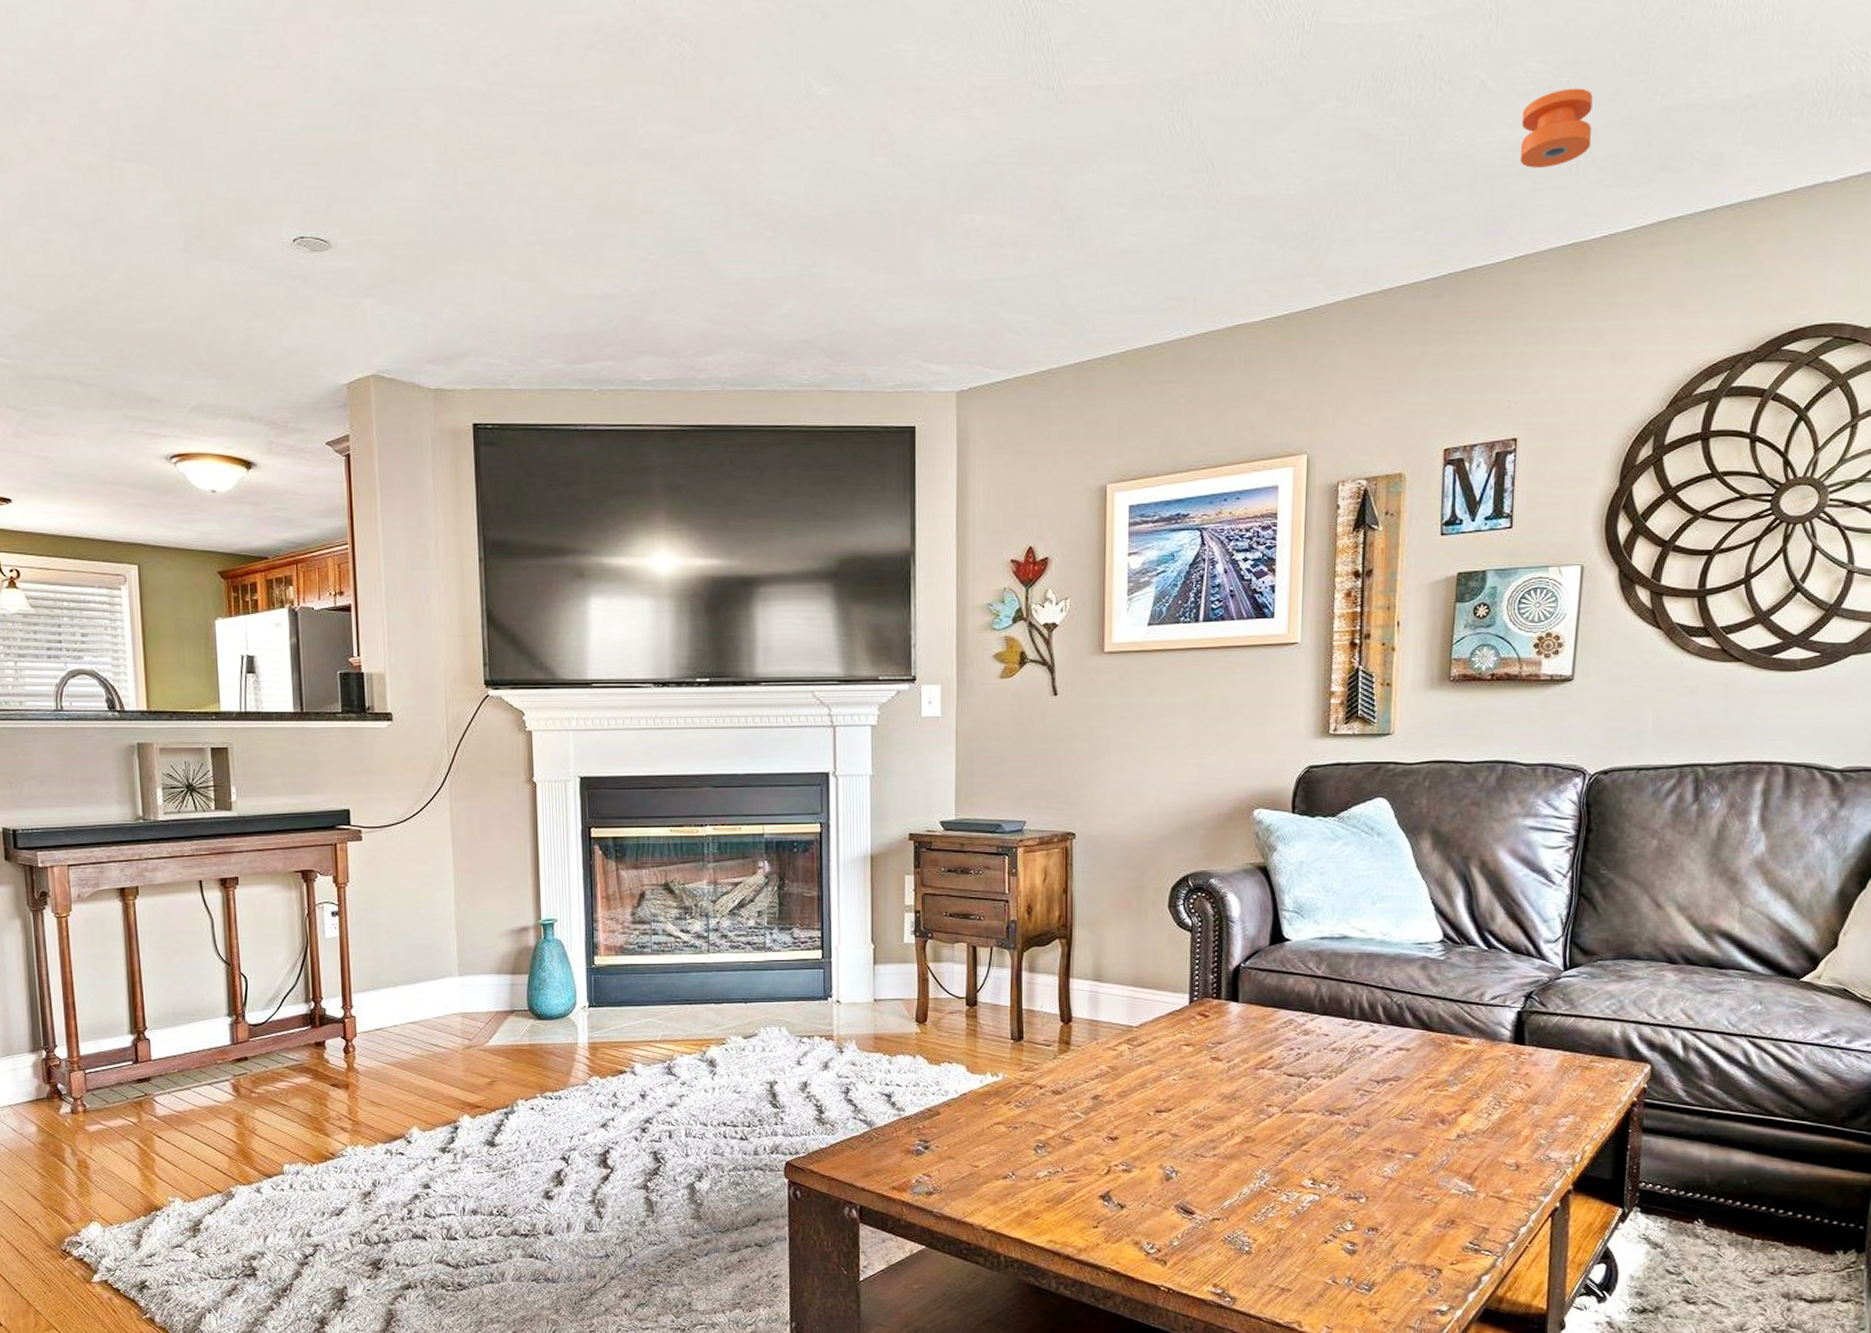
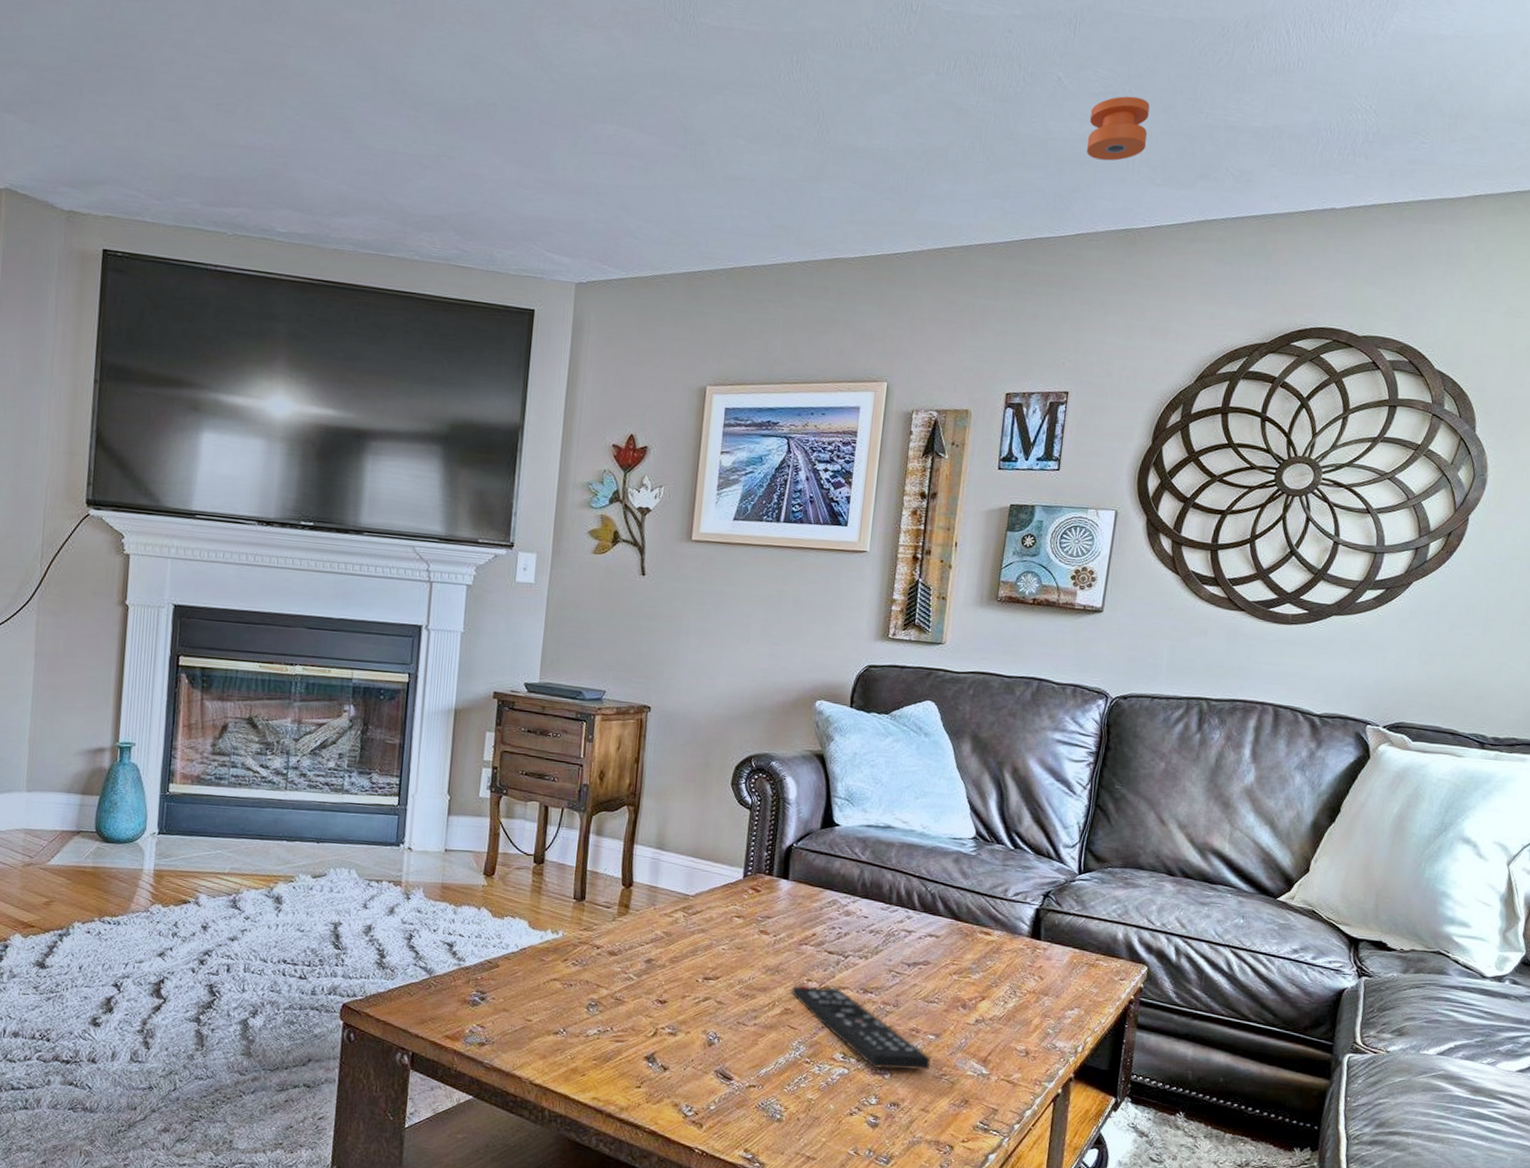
remote control: none [1251,1111,1409,1194] -> present [791,985,930,1070]

